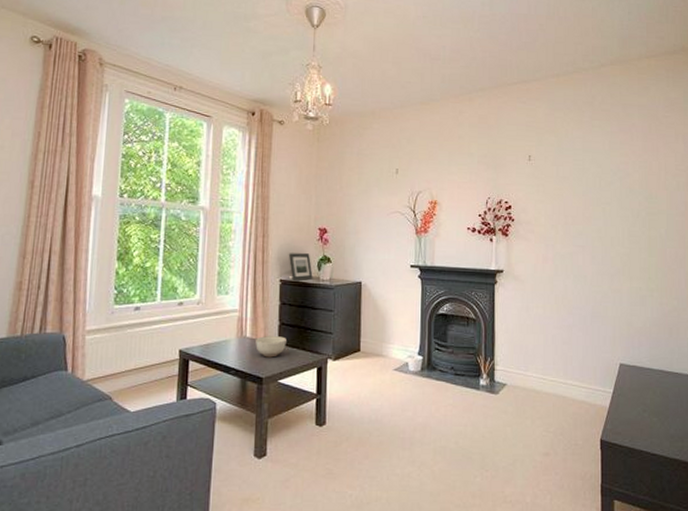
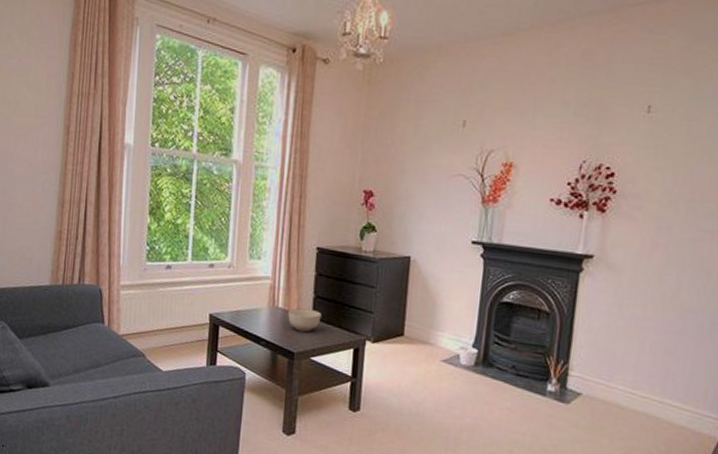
picture frame: present [288,253,313,282] -> none [327,217,355,251]

